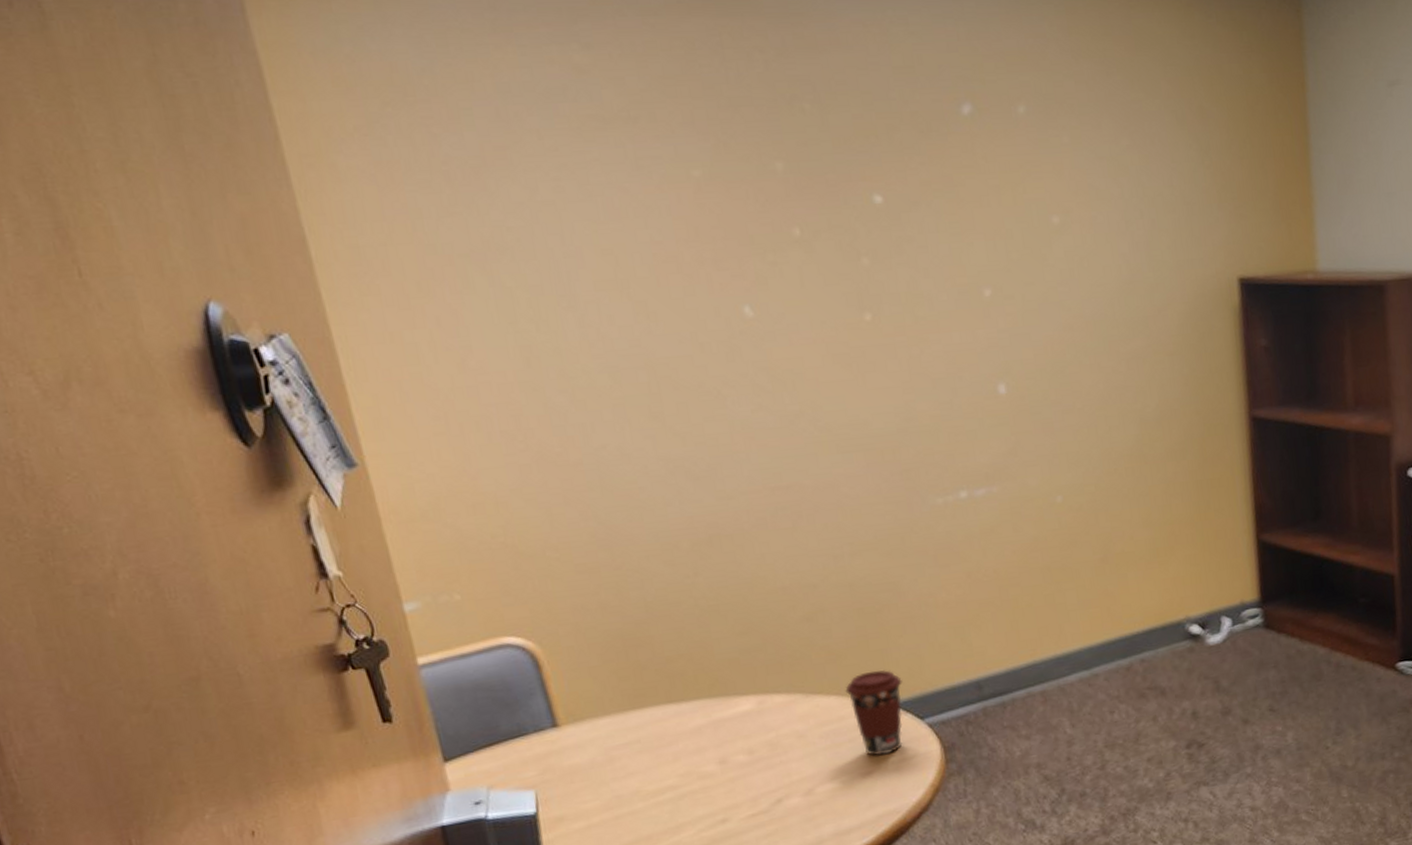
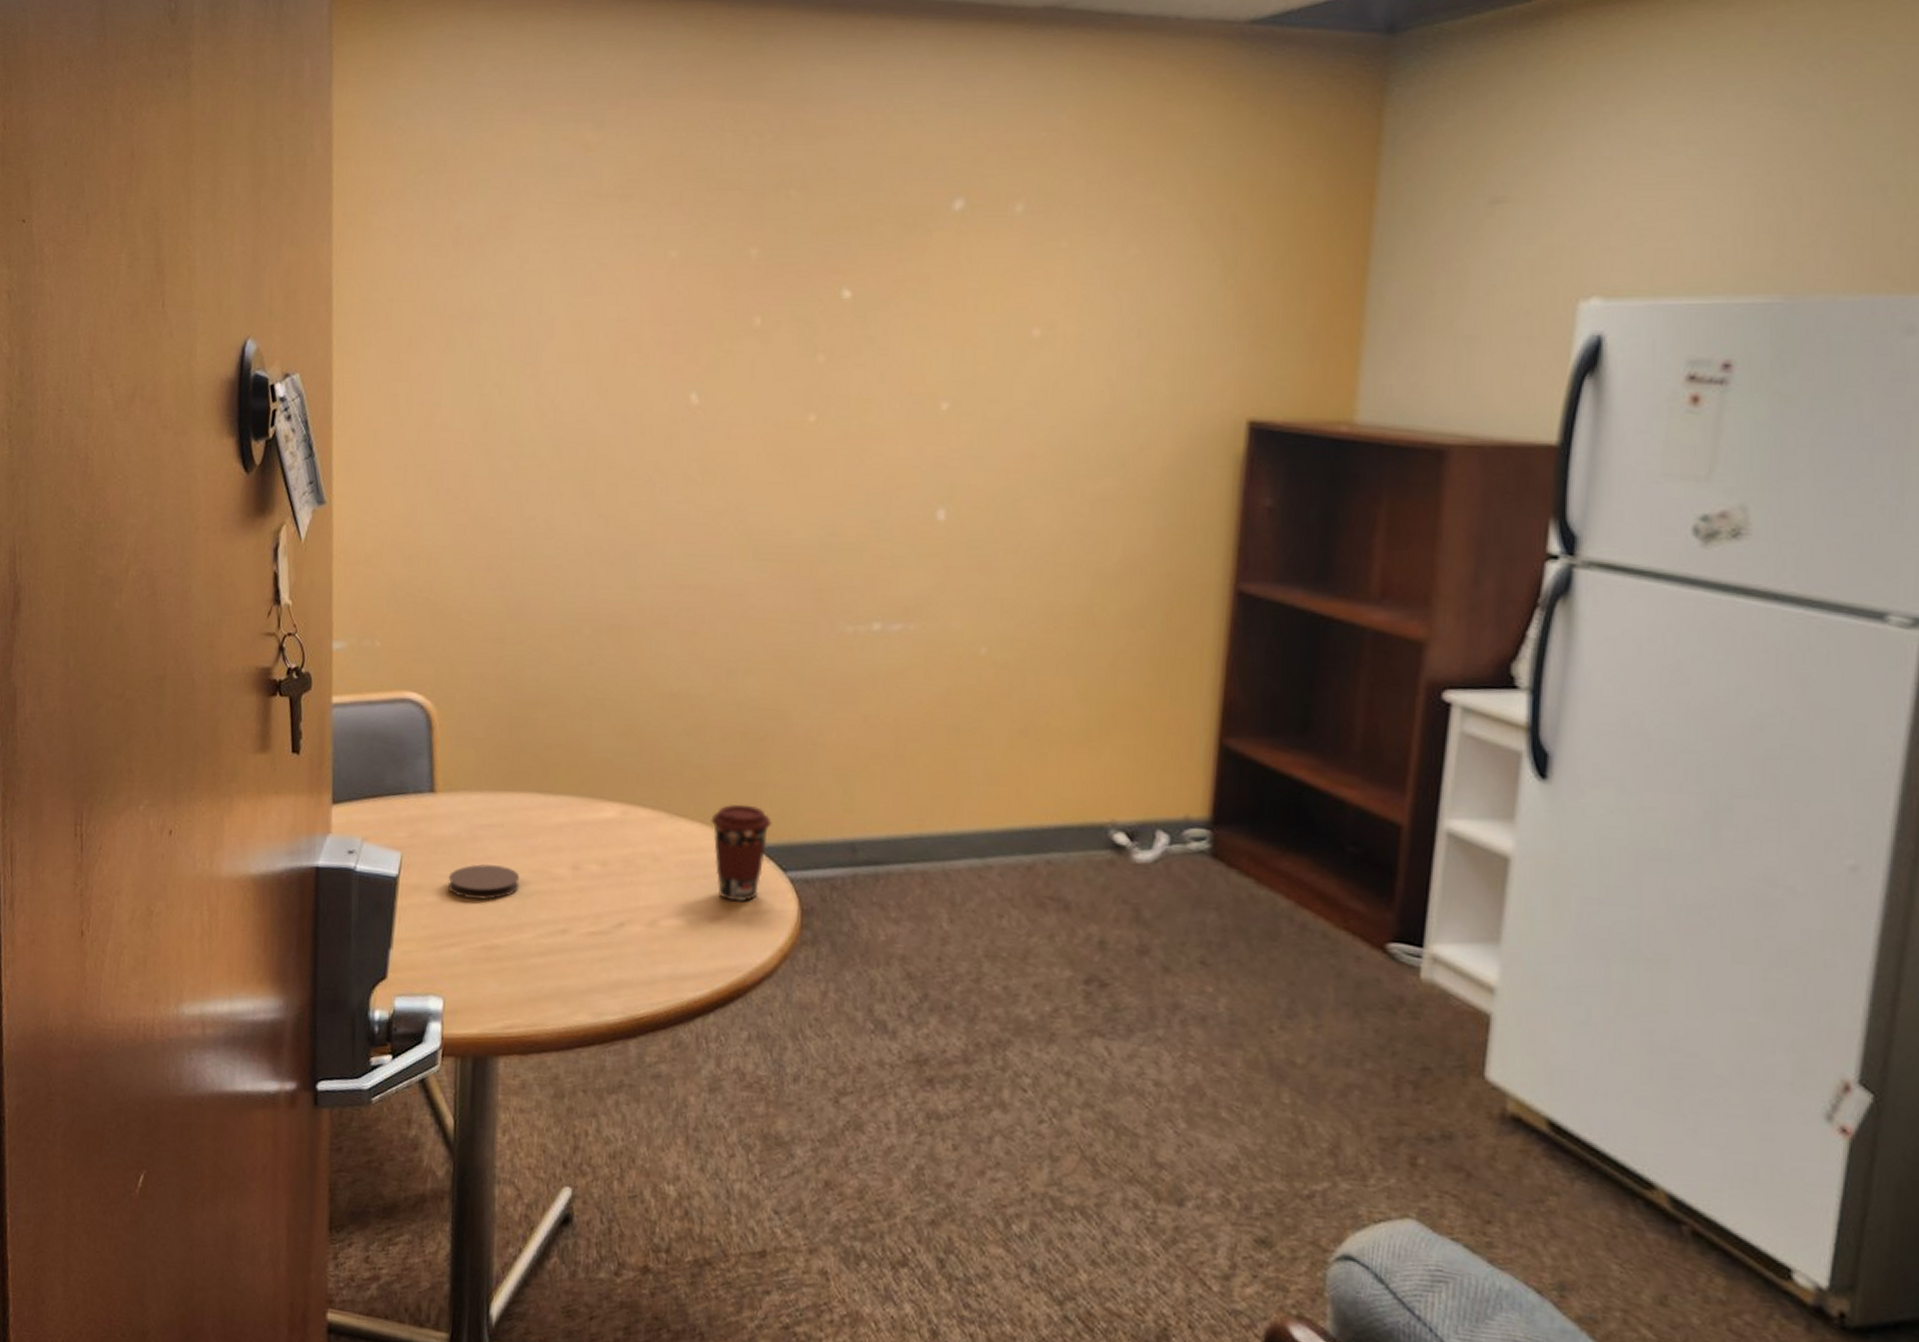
coaster: none [592,777,670,816] -> present [448,864,520,900]

